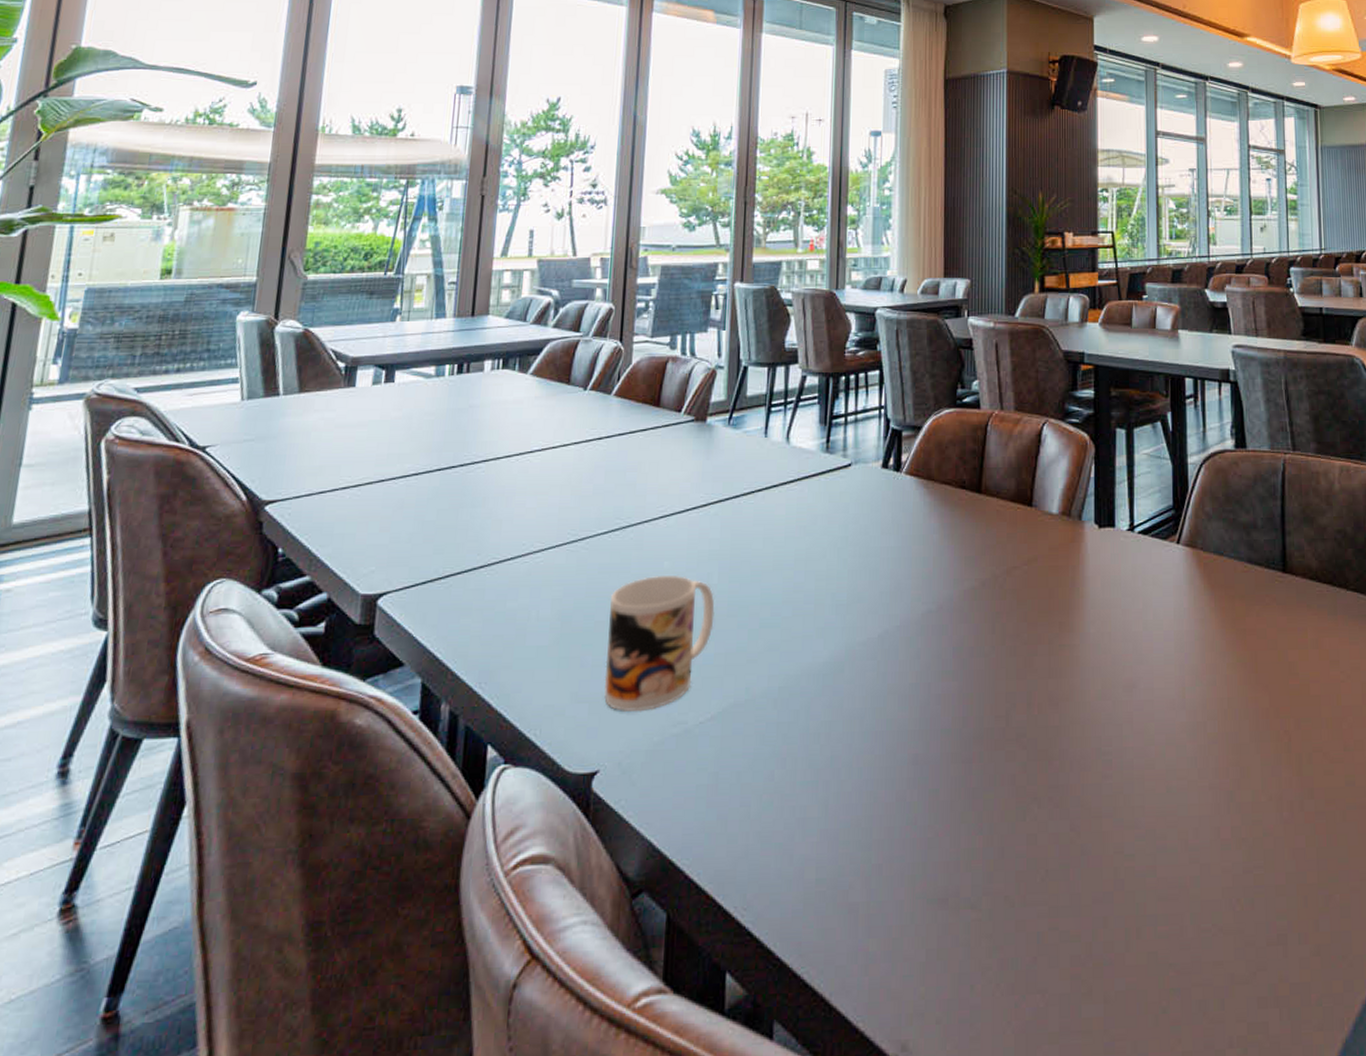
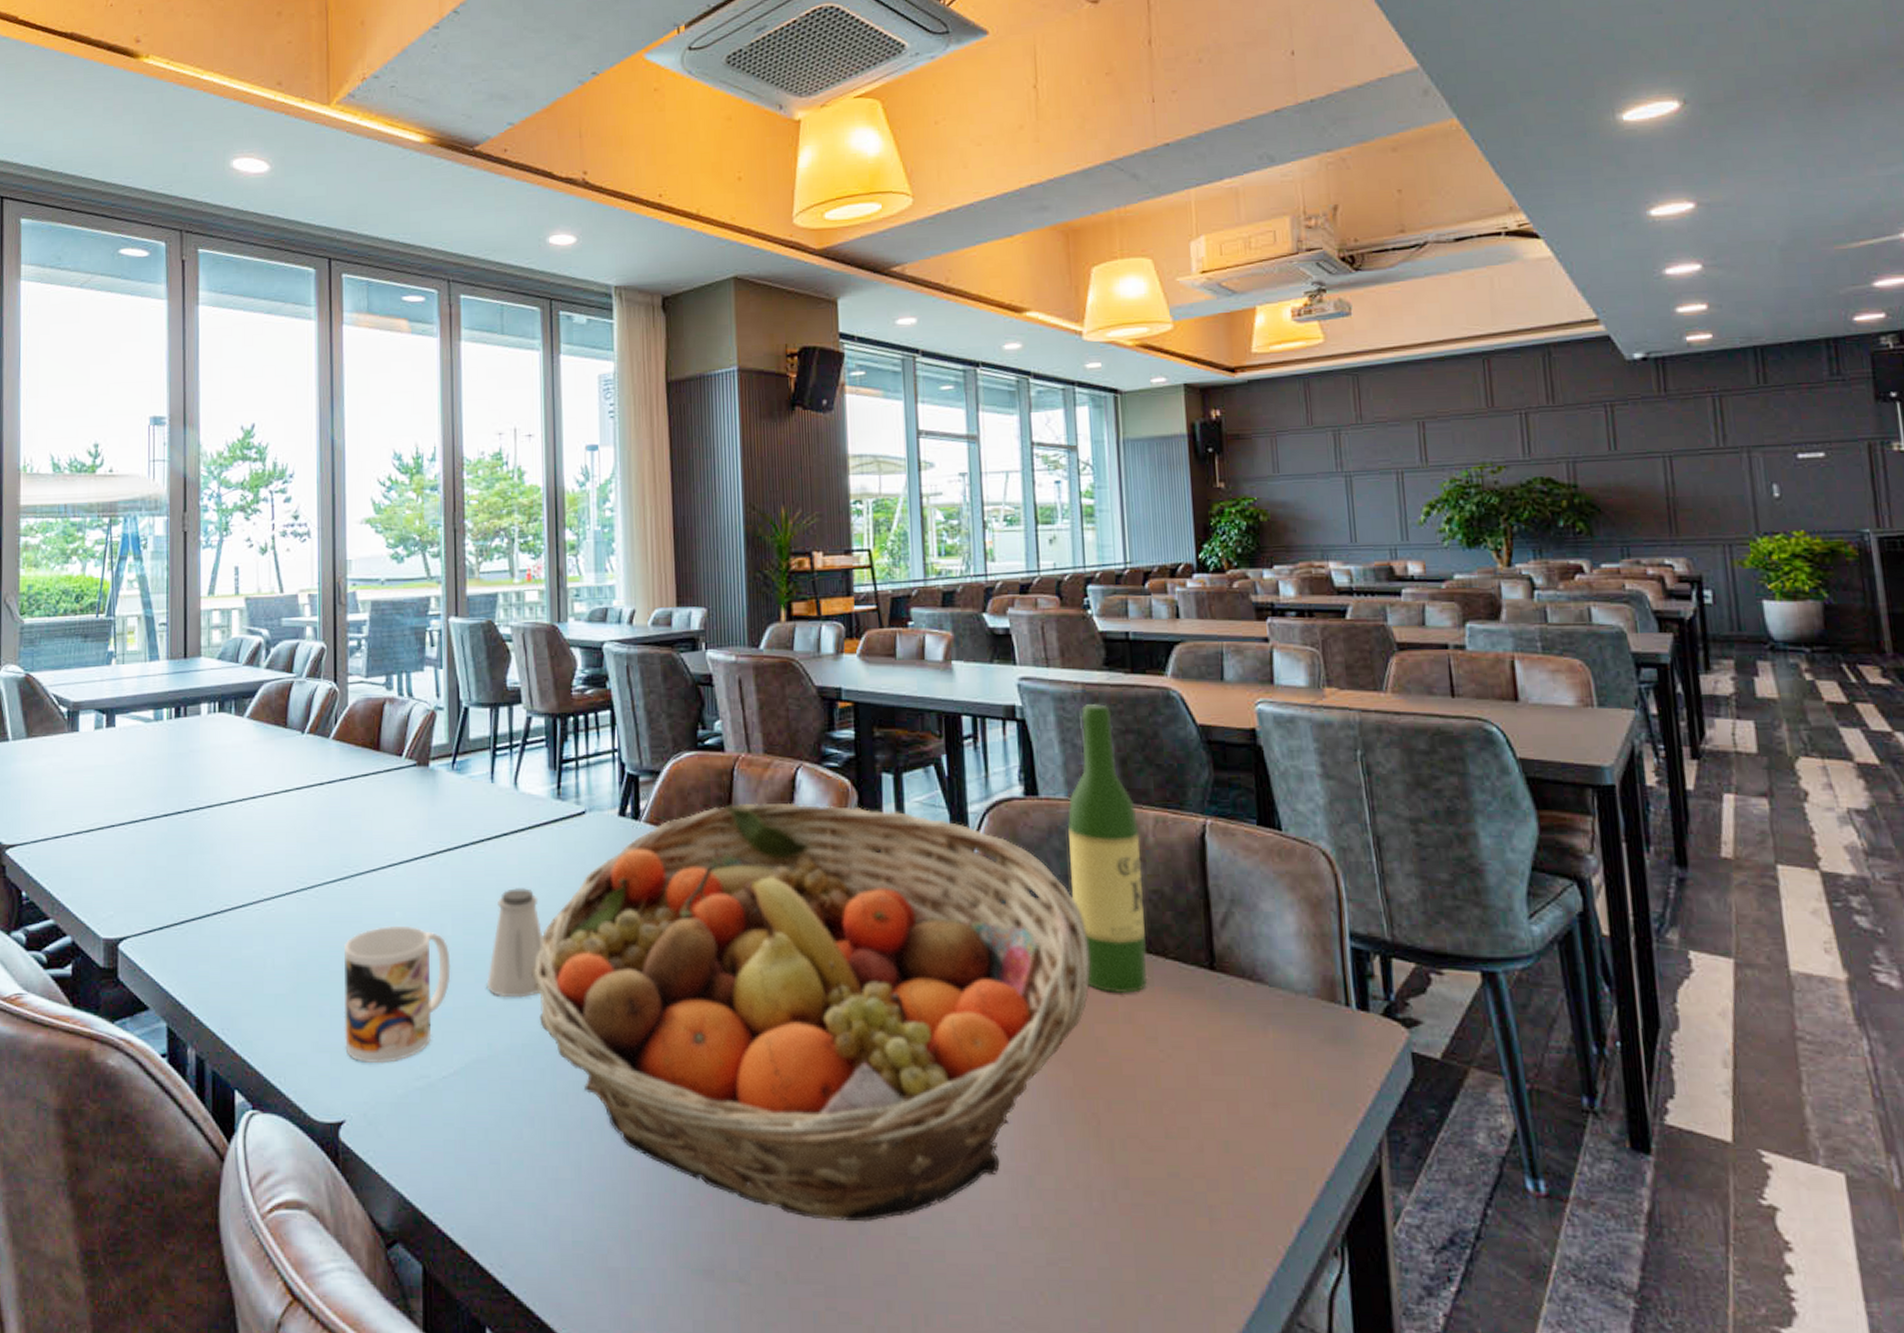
saltshaker: none [748,537,806,643] -> present [486,888,544,998]
fruit basket: none [792,455,1286,844] -> present [531,802,1091,1223]
wine bottle: none [1269,369,1332,622] -> present [1067,704,1148,993]

